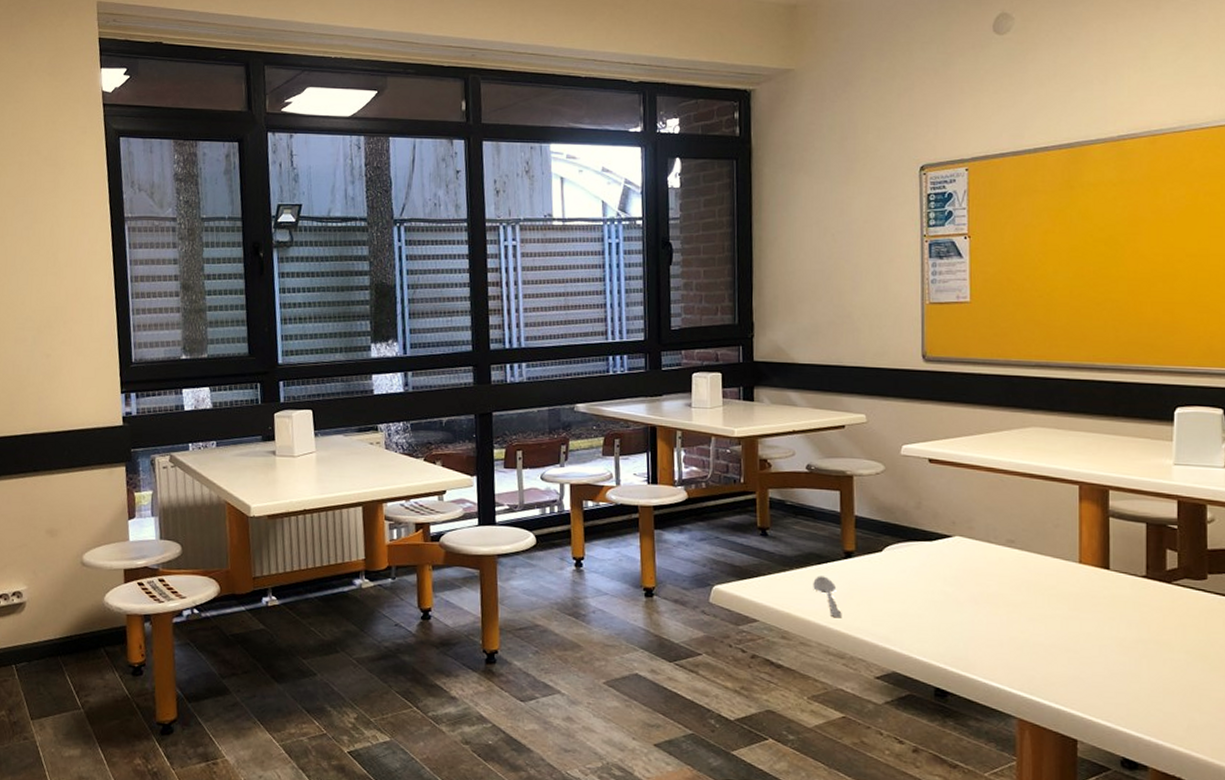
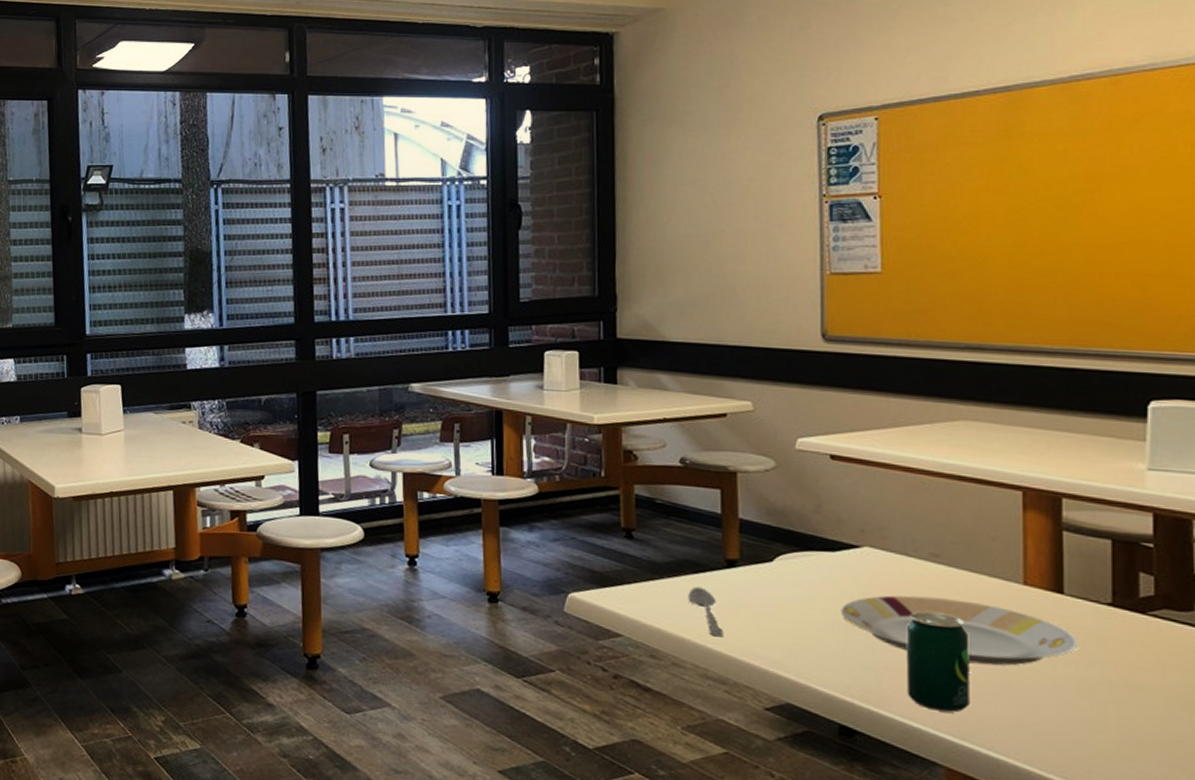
plate: none [936,576,1121,632] -> present [840,595,1079,666]
beverage can: none [988,589,1037,672] -> present [906,611,969,713]

